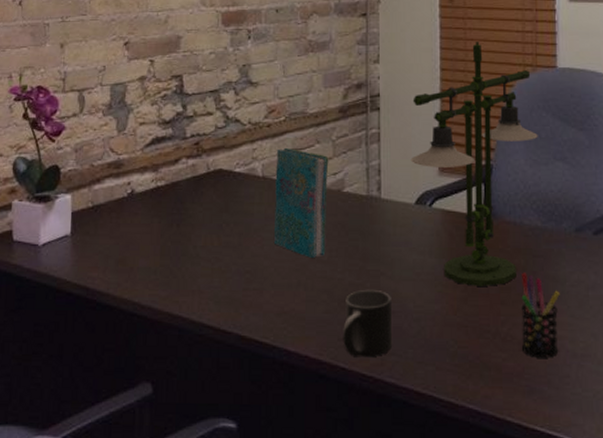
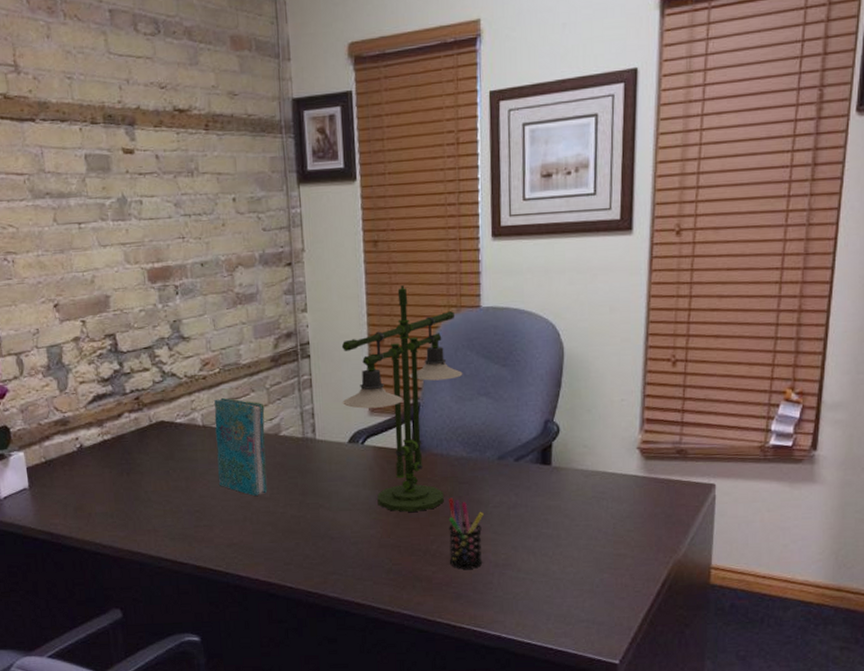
mug: present [343,289,392,358] -> none [288,520,333,578]

